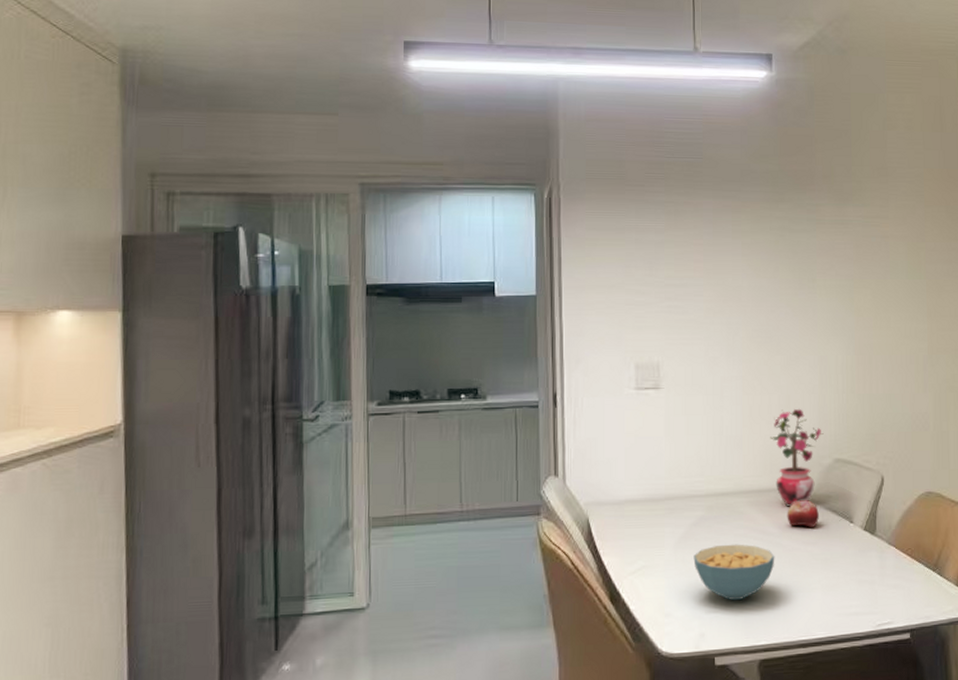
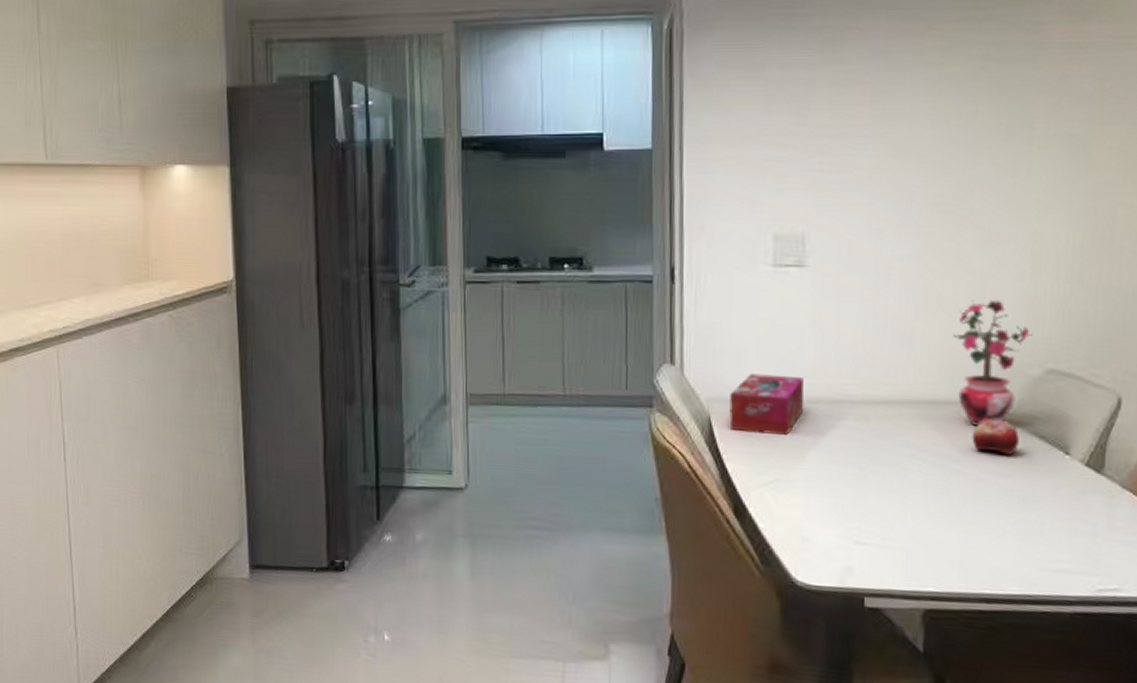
tissue box: none [604,478,663,529] -> present [729,373,805,435]
cereal bowl: present [693,544,775,601] -> none [841,464,953,534]

